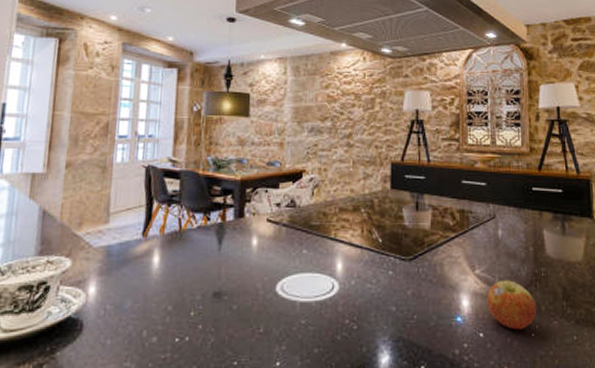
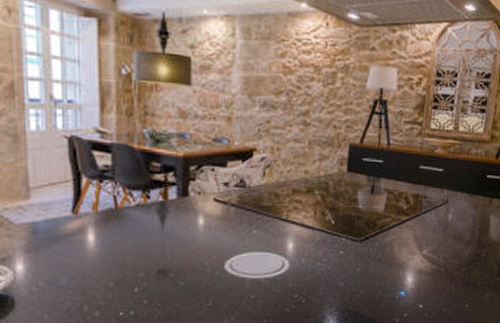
apple: present [487,280,537,330] -> none [429,260,474,302]

